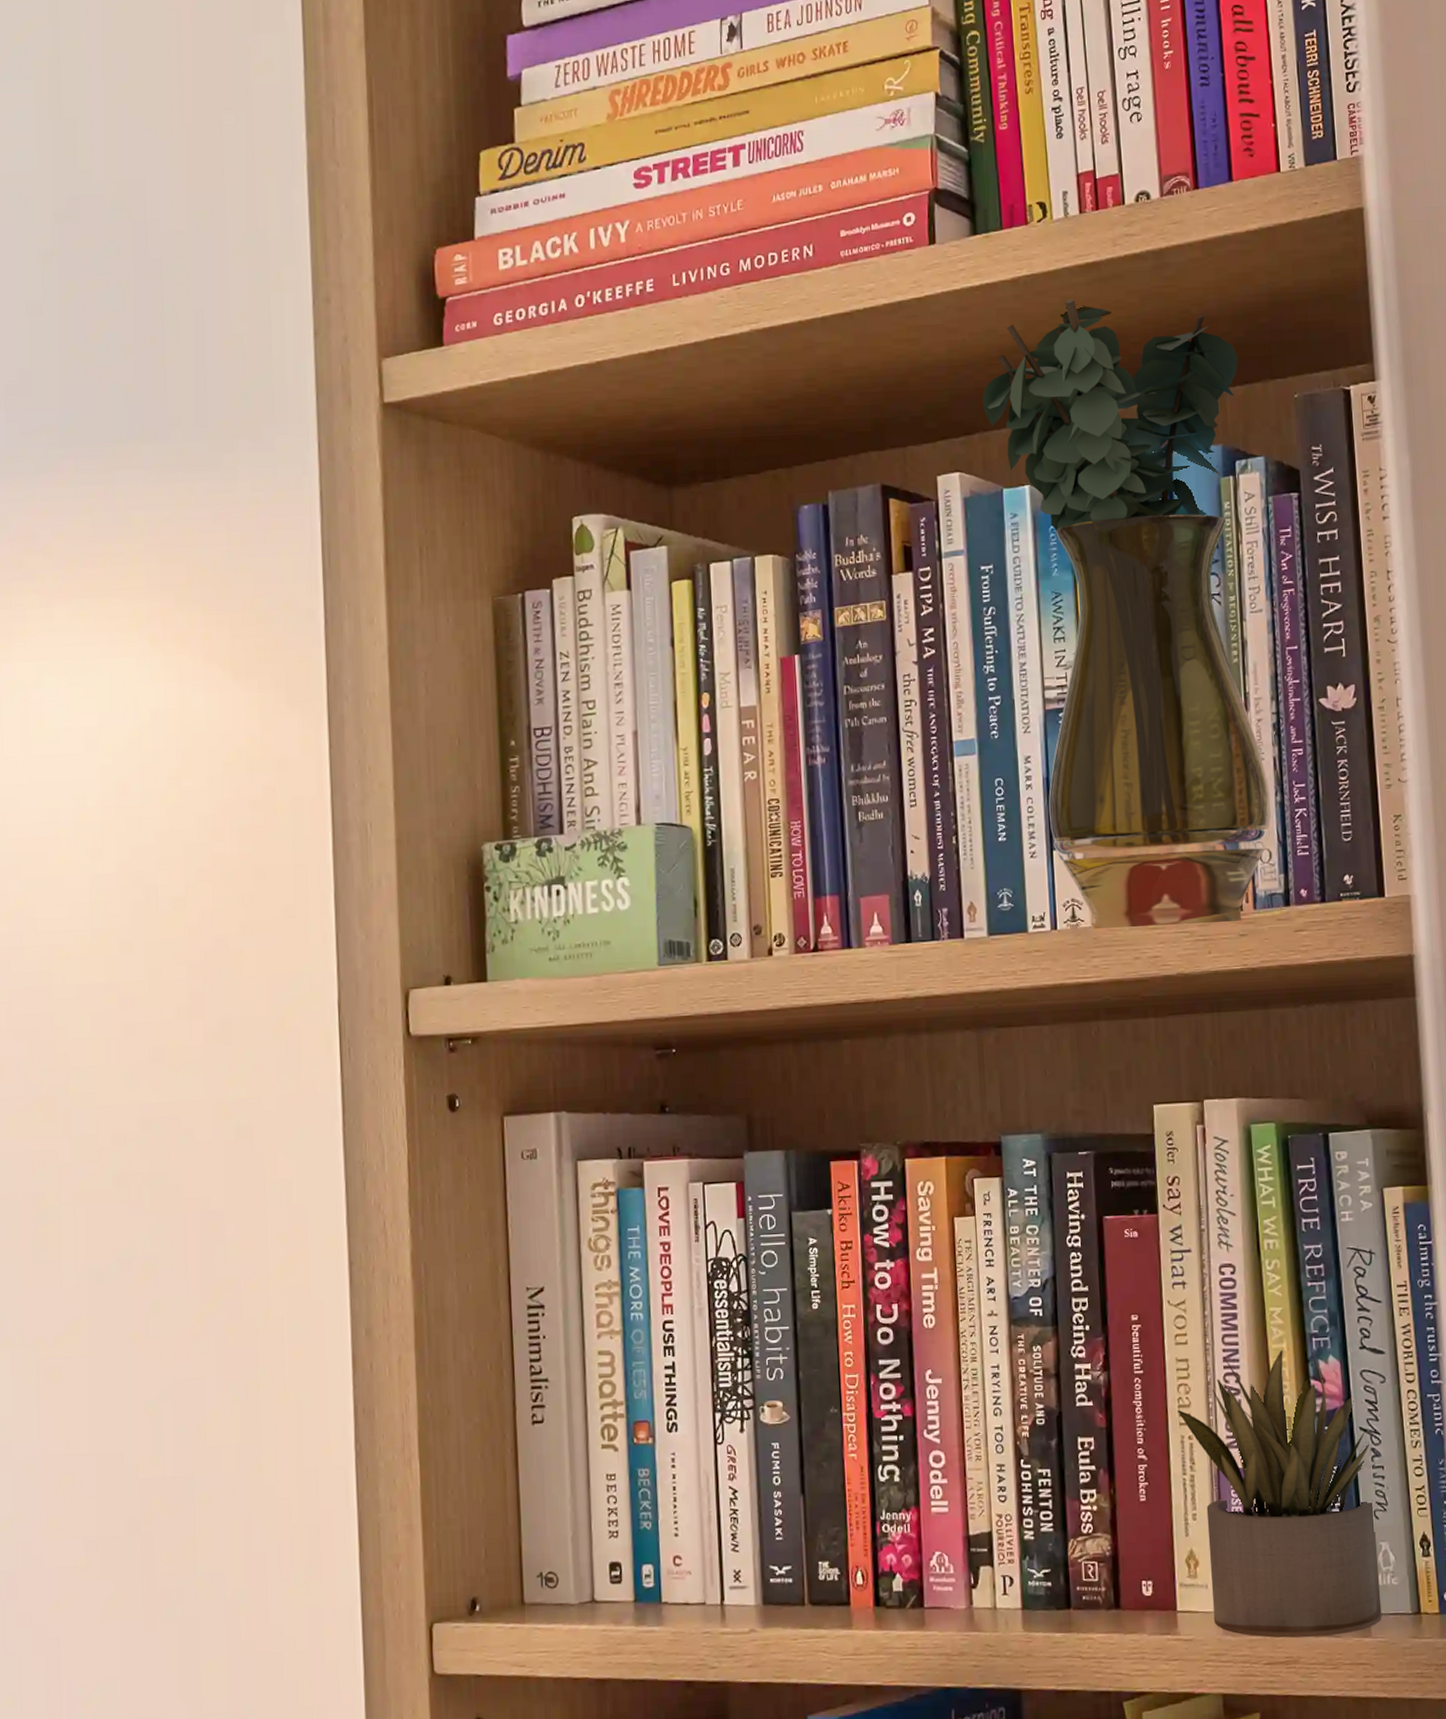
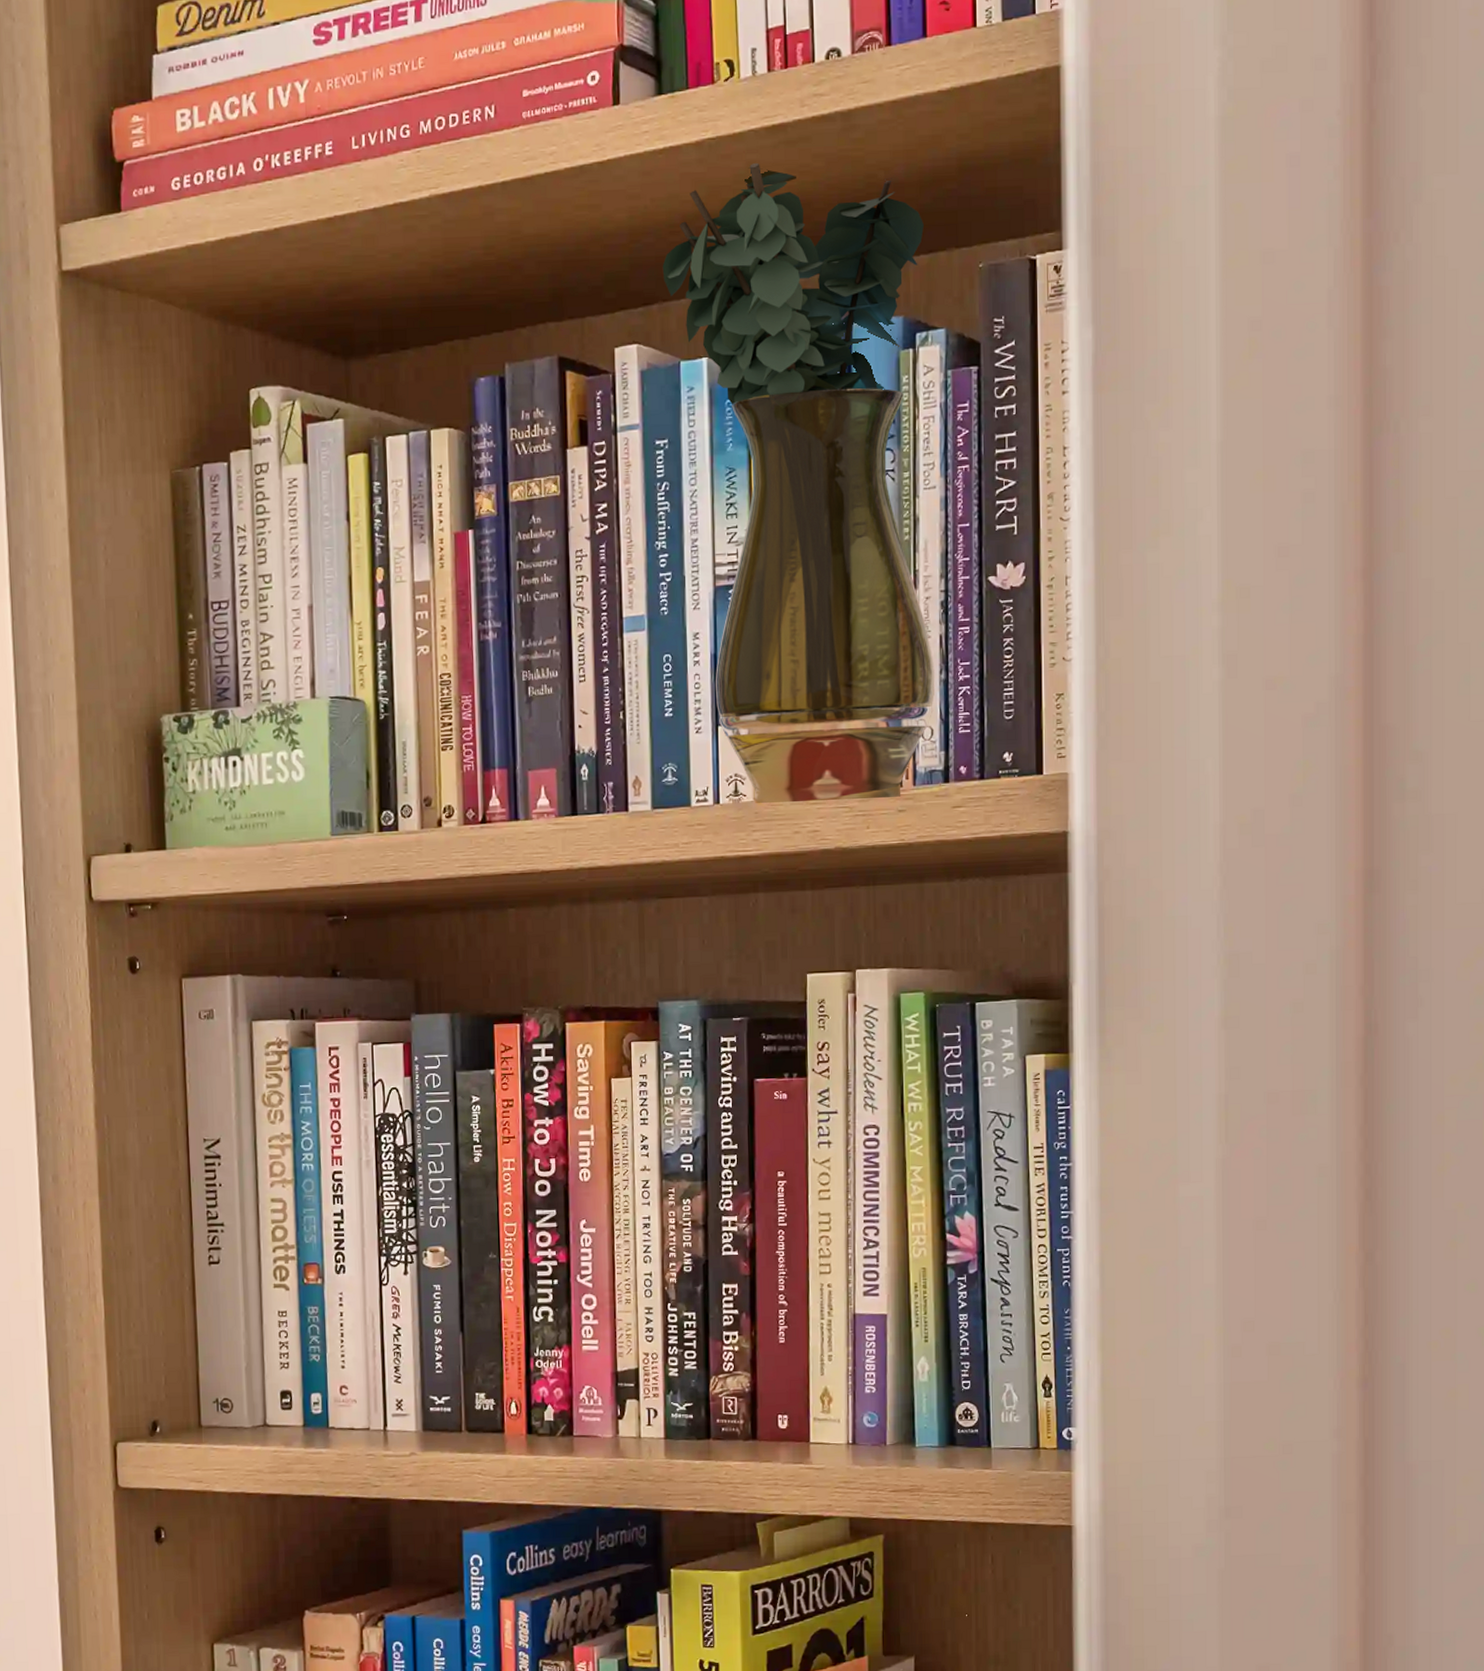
succulent plant: present [1178,1349,1382,1638] -> none [818,1205,1003,1469]

